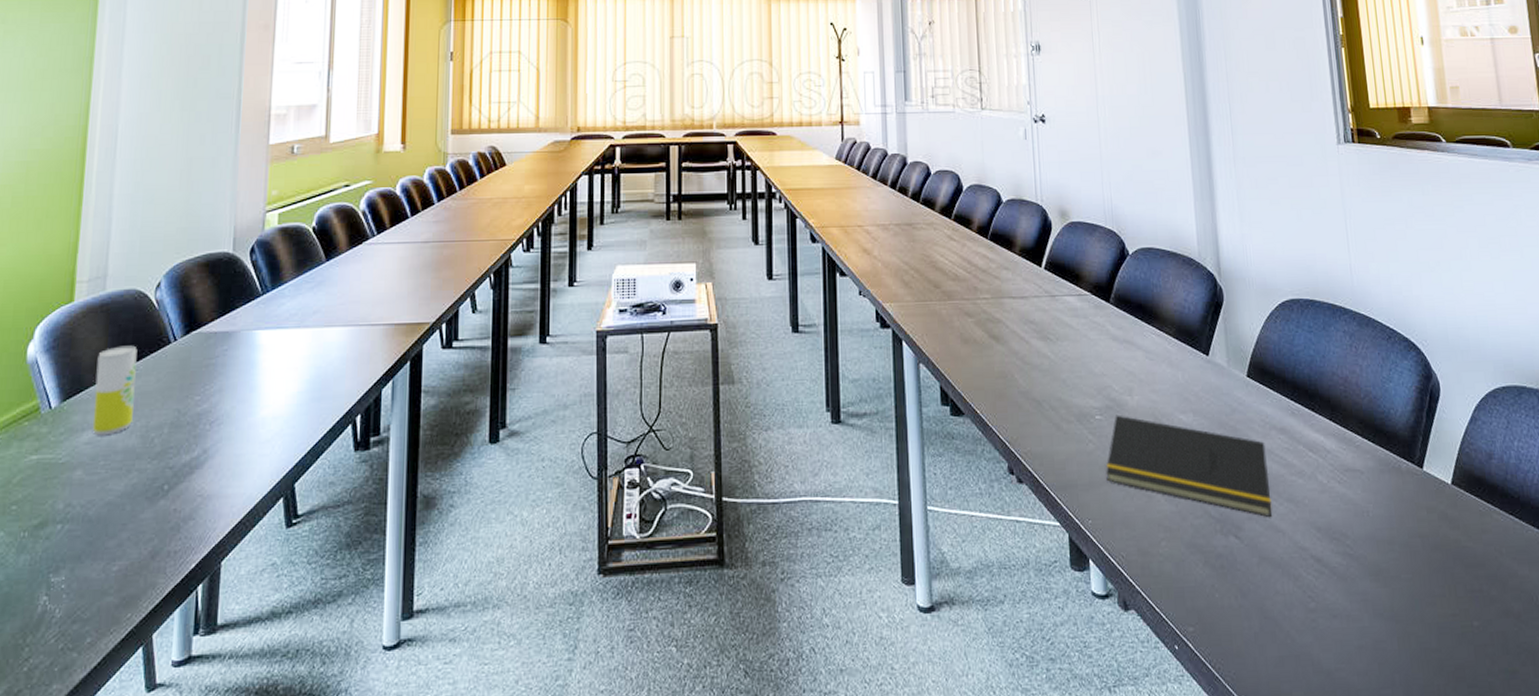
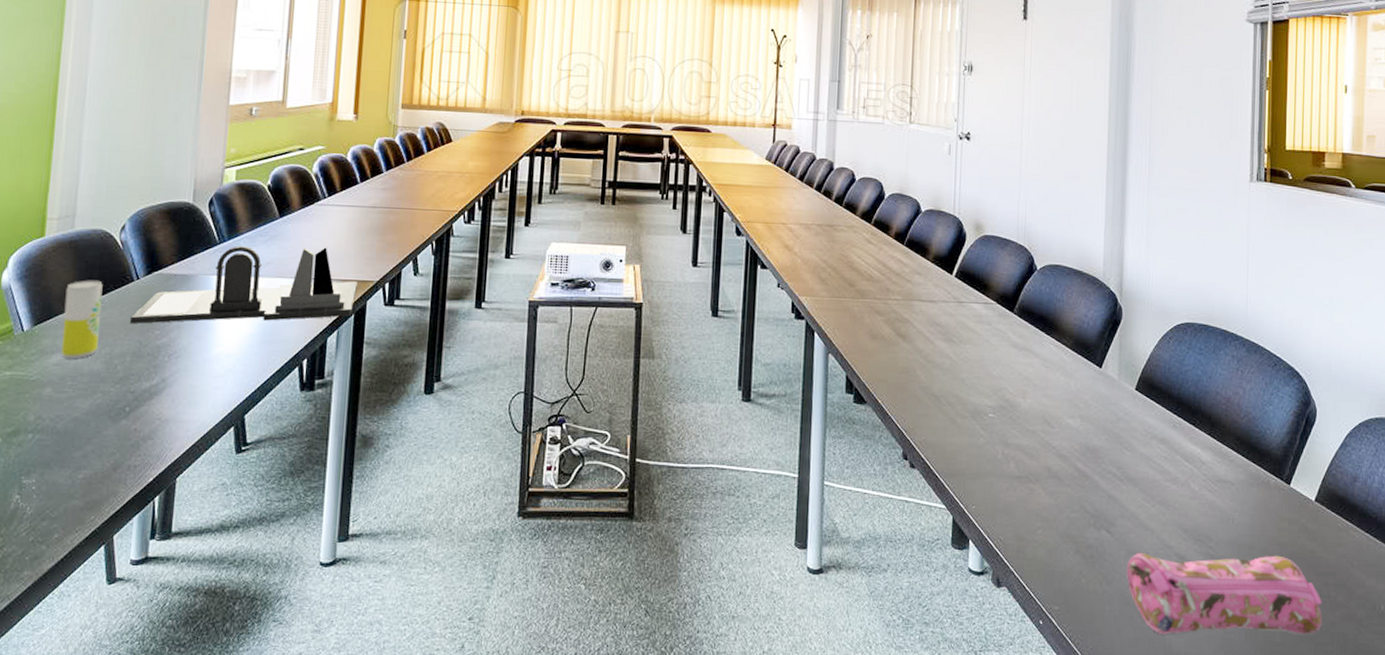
desk organizer: none [168,290,412,390] -> present [131,246,358,324]
notepad: present [1106,415,1272,517] -> none [993,414,1145,516]
pencil case: none [1261,548,1479,650] -> present [1127,553,1323,634]

